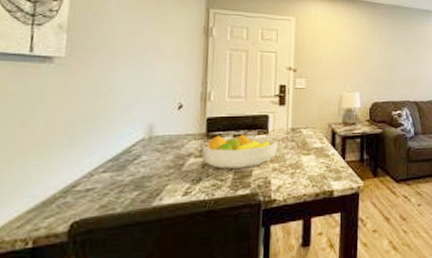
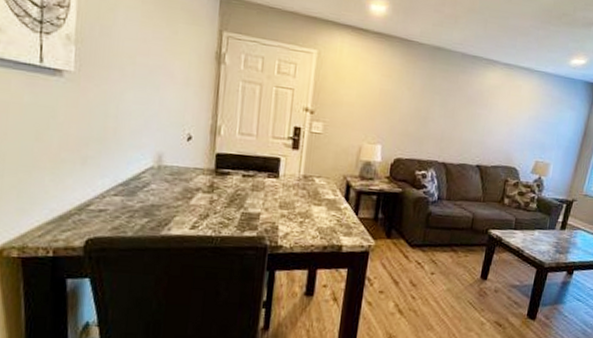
fruit bowl: present [201,134,278,169] -> none [209,172,288,211]

